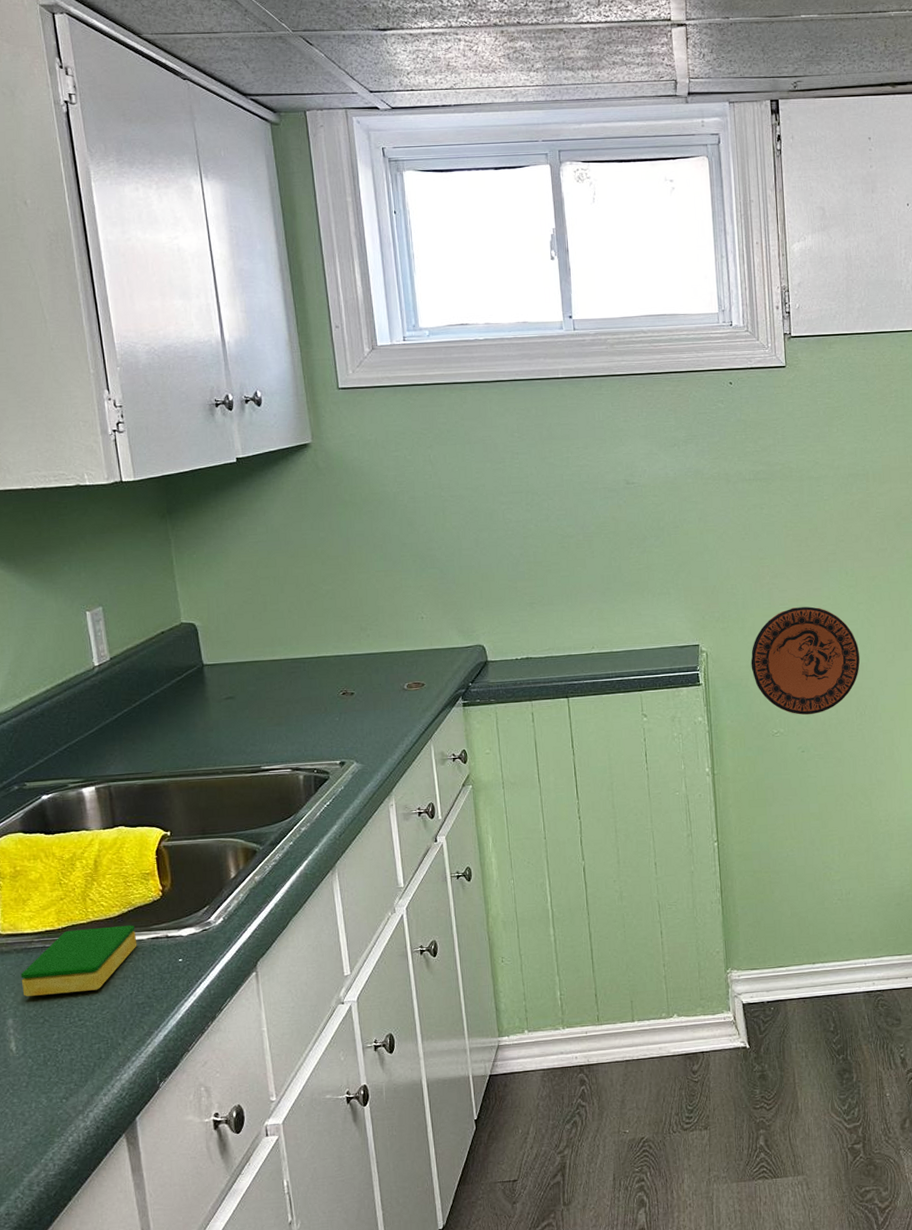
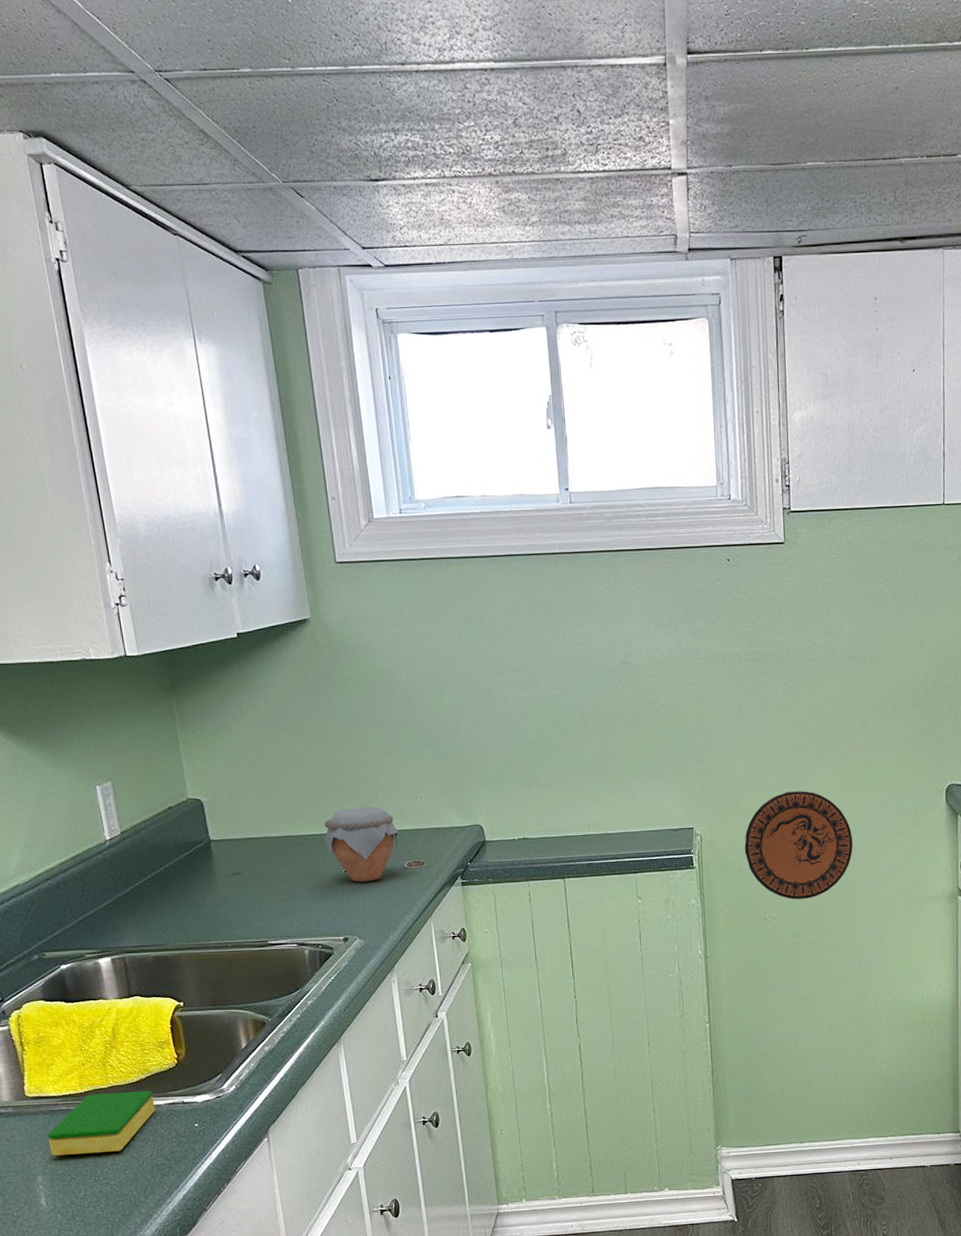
jar: none [322,628,399,705] -> present [324,807,400,882]

